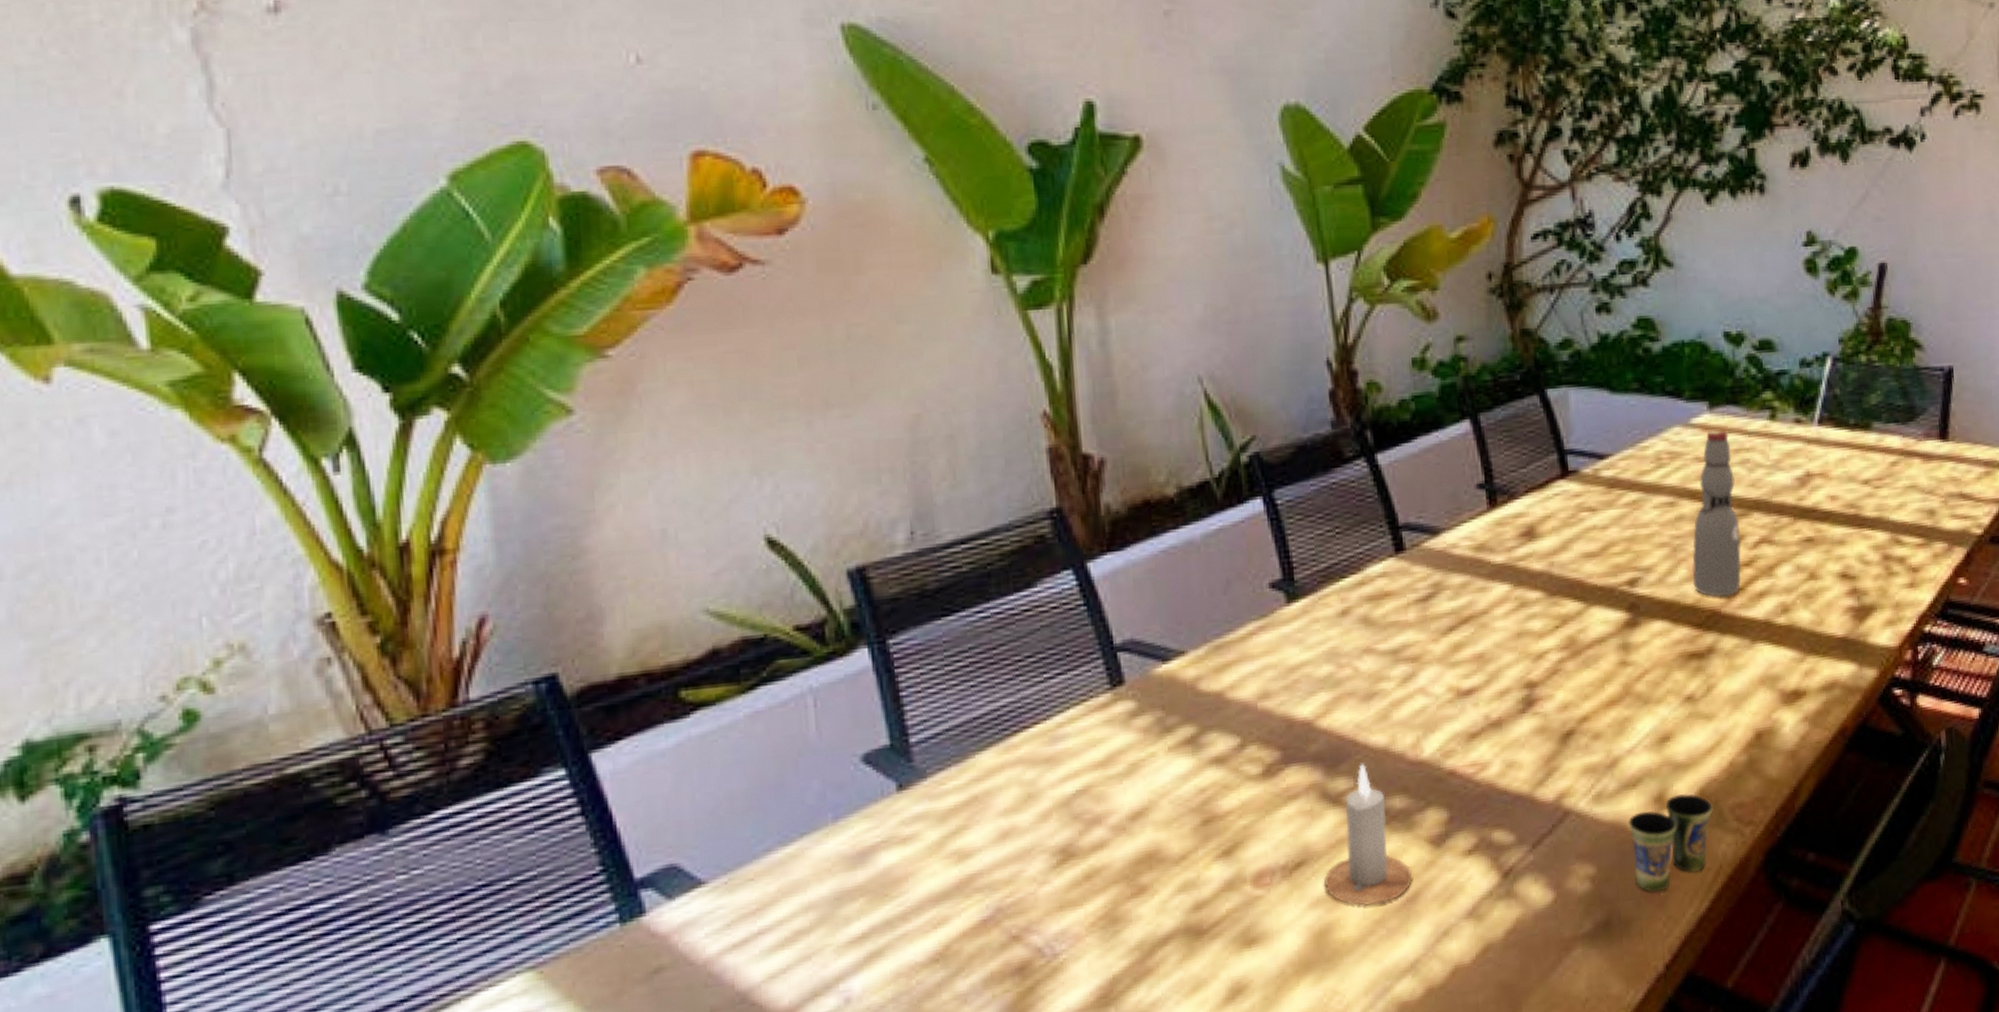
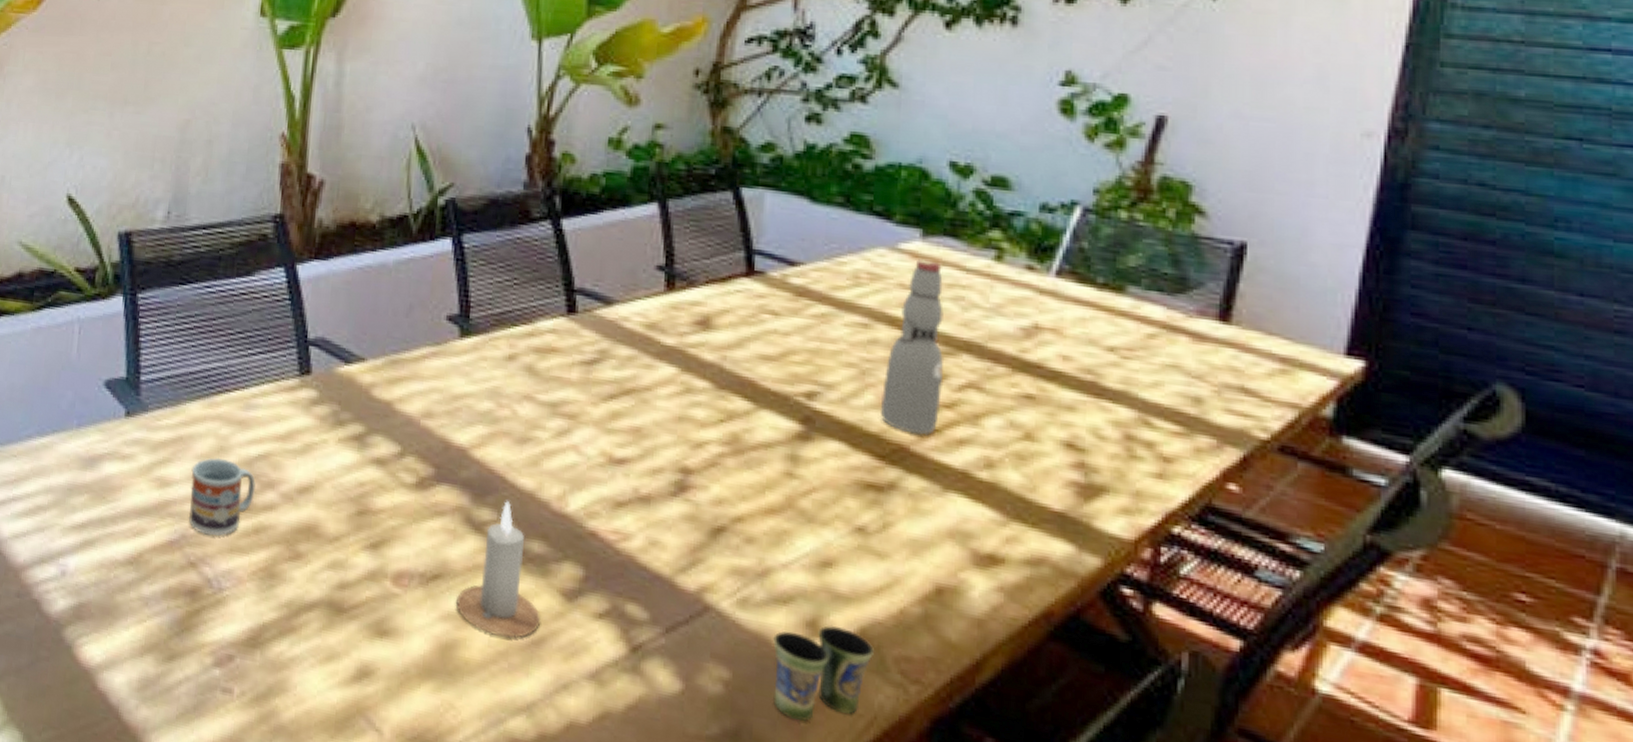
cup: none [995,806,1080,900] -> present [188,457,256,536]

